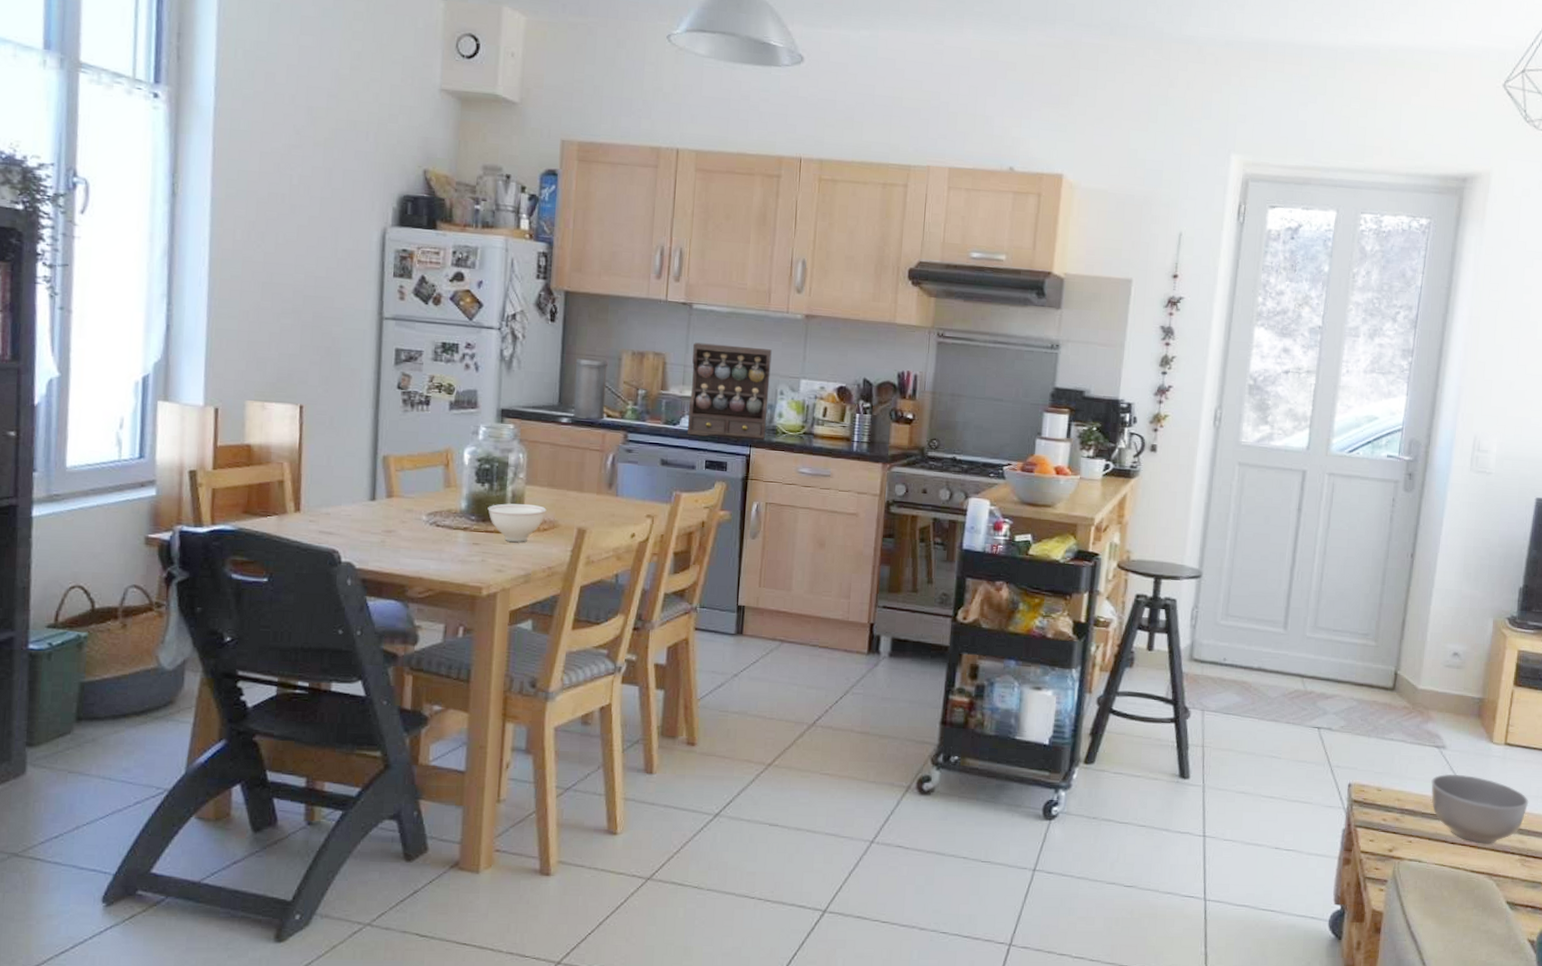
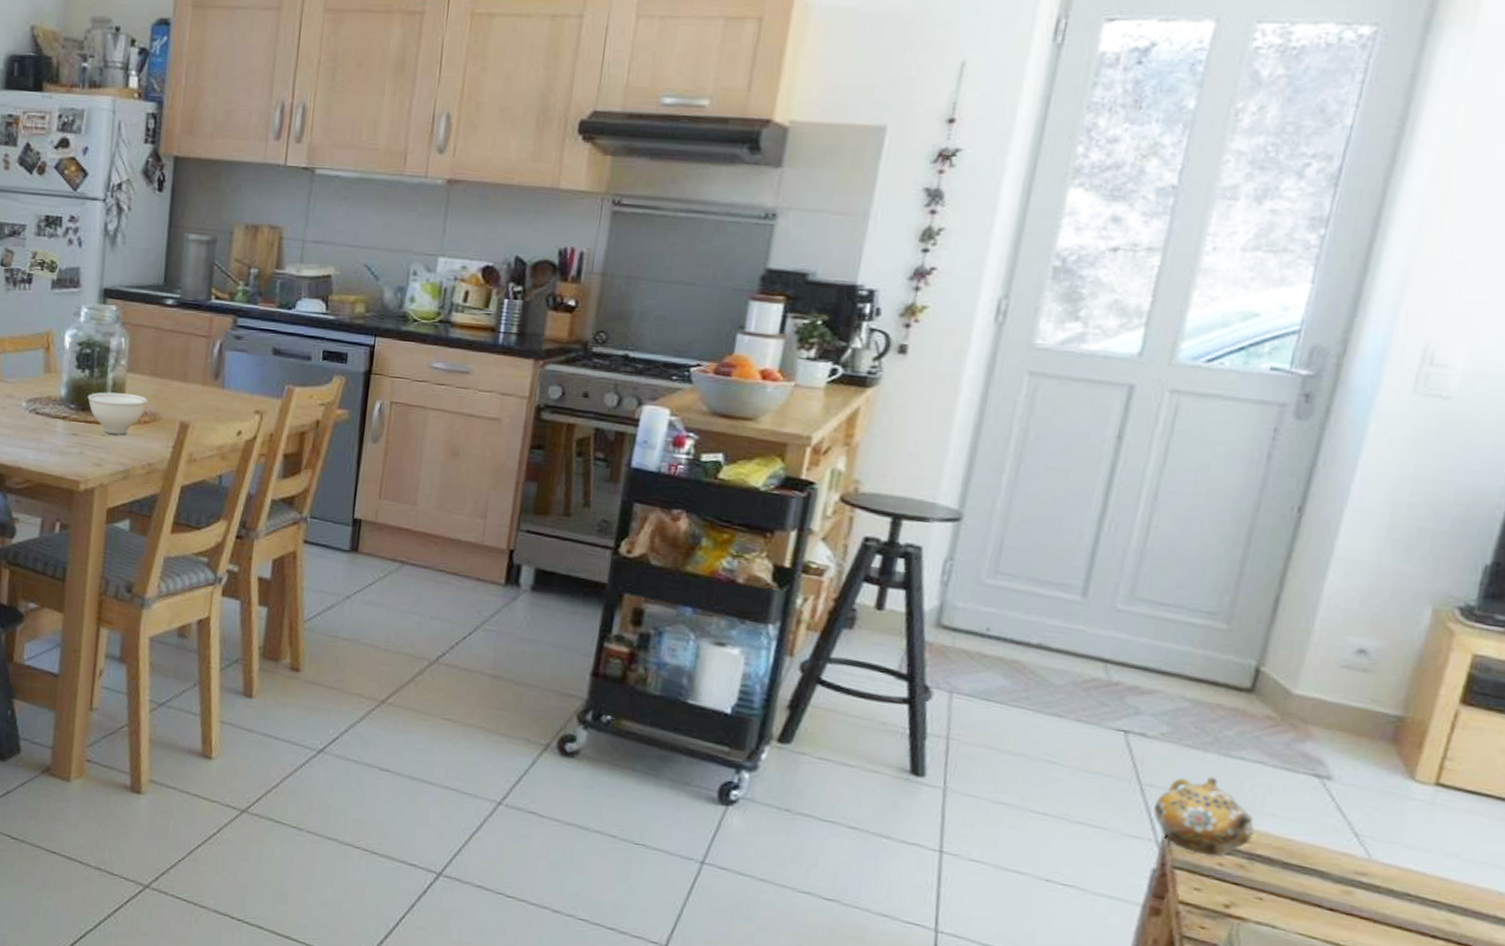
spice rack: present [686,342,772,441] -> none [303,214,405,329]
teapot: none [1340,755,1403,813] -> present [1153,776,1255,856]
bowl: present [1431,774,1529,844] -> none [1300,814,1471,919]

